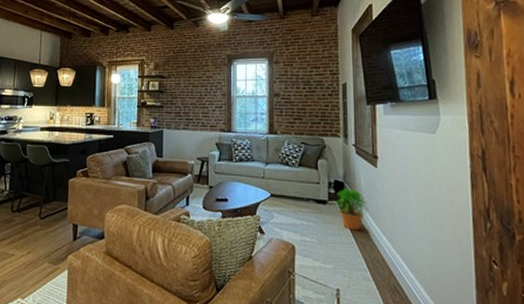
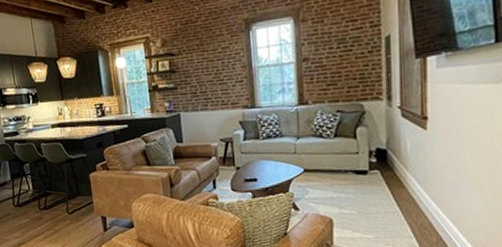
potted plant: present [335,186,368,231] -> none [377,153,415,199]

